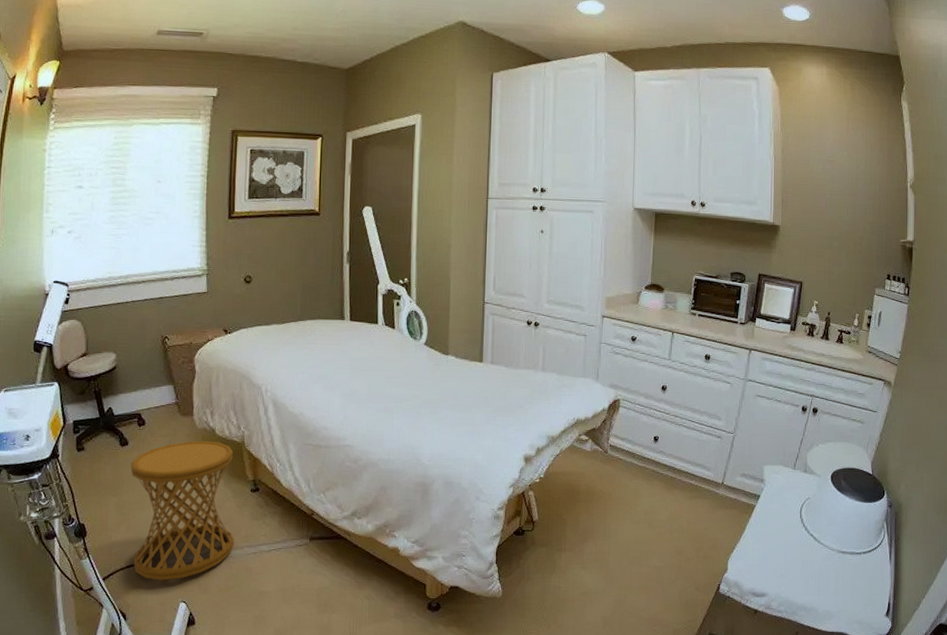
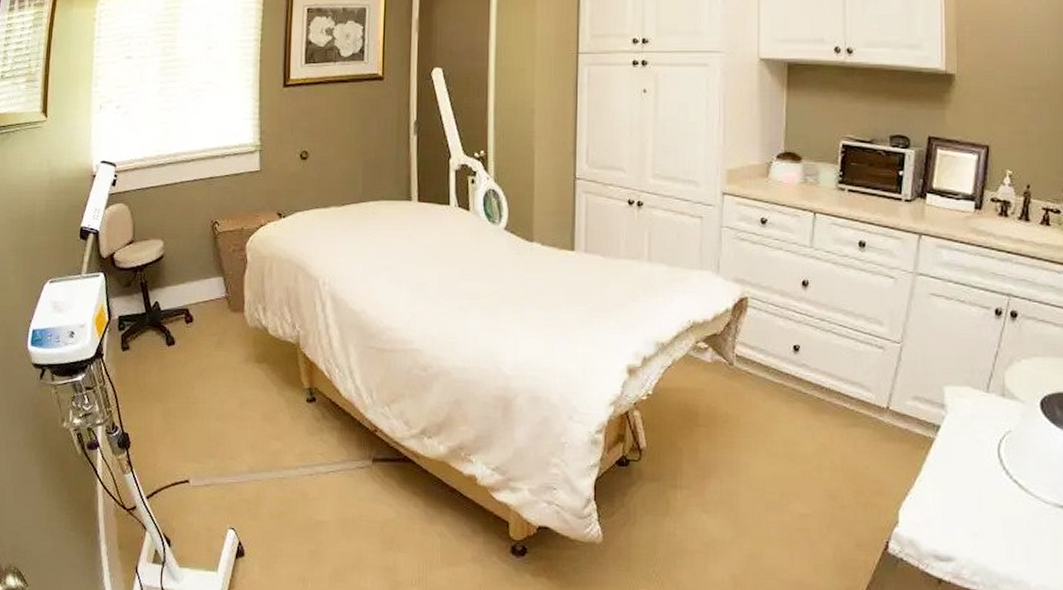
side table: present [130,440,234,581] -> none [177,340,288,503]

